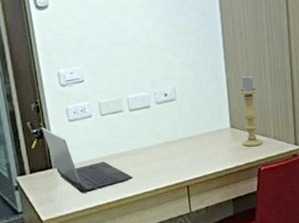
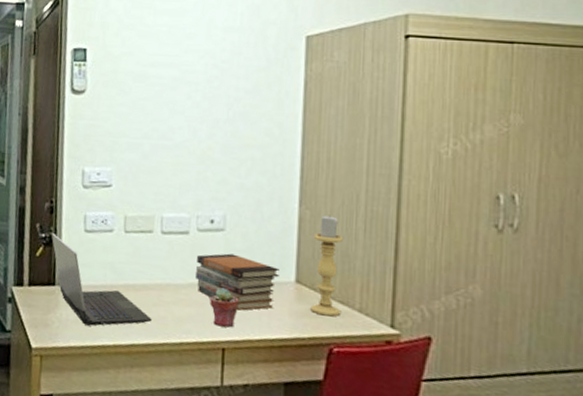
book stack: none [159,116,219,156] -> present [194,253,279,311]
potted succulent: none [173,142,194,171] -> present [209,288,239,328]

